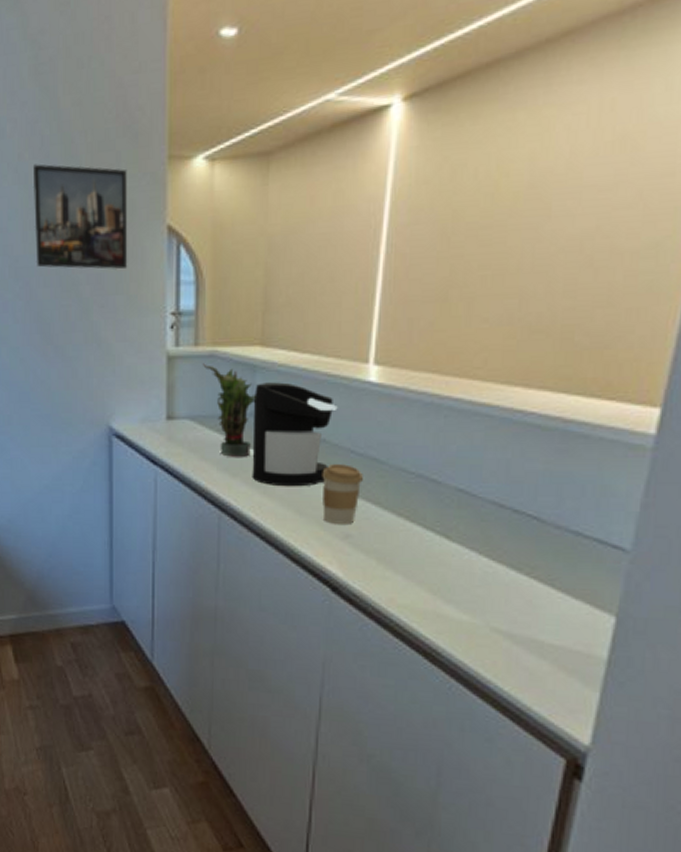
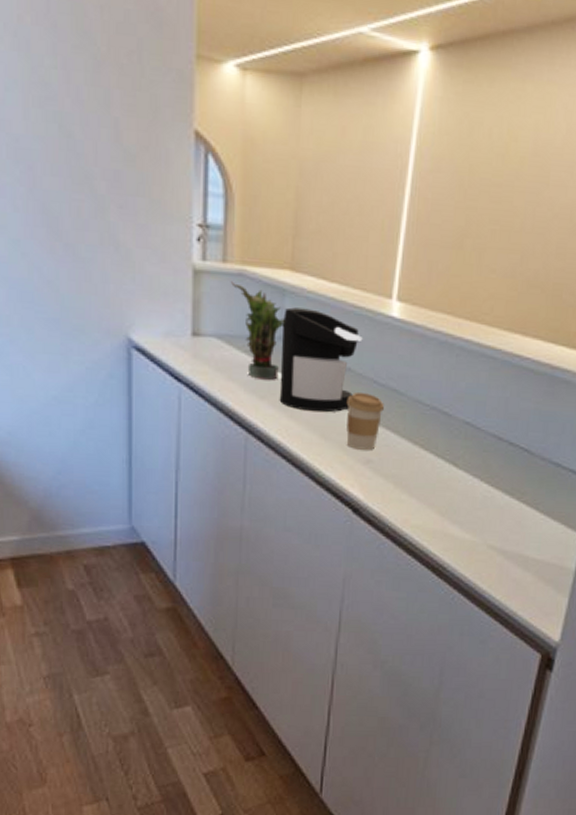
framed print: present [32,164,128,270] -> none [36,31,151,170]

